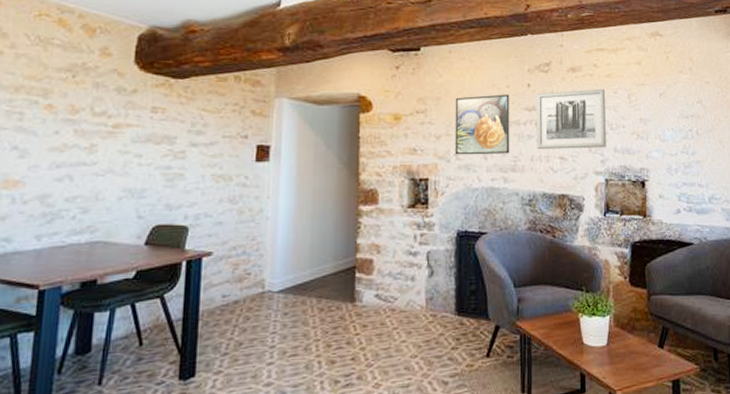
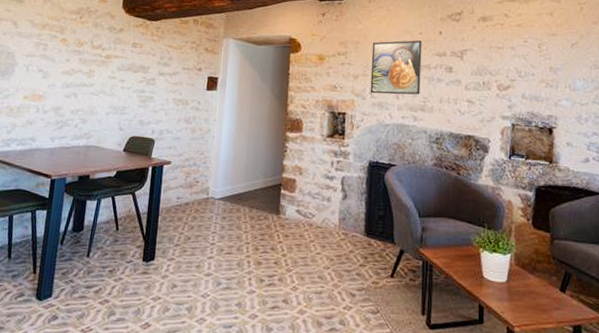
wall art: present [536,89,606,149] -> none [446,38,515,94]

